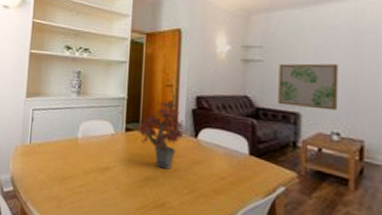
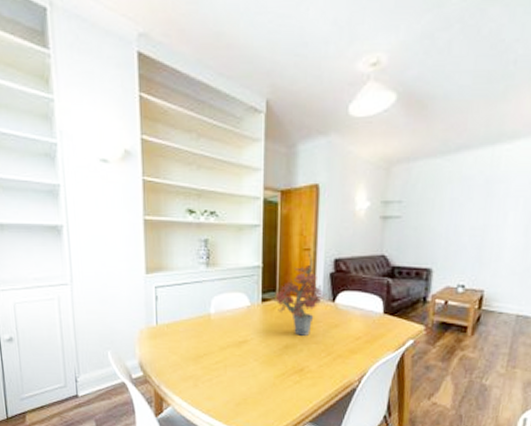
wall art: present [278,63,339,111] -> none [413,217,471,264]

